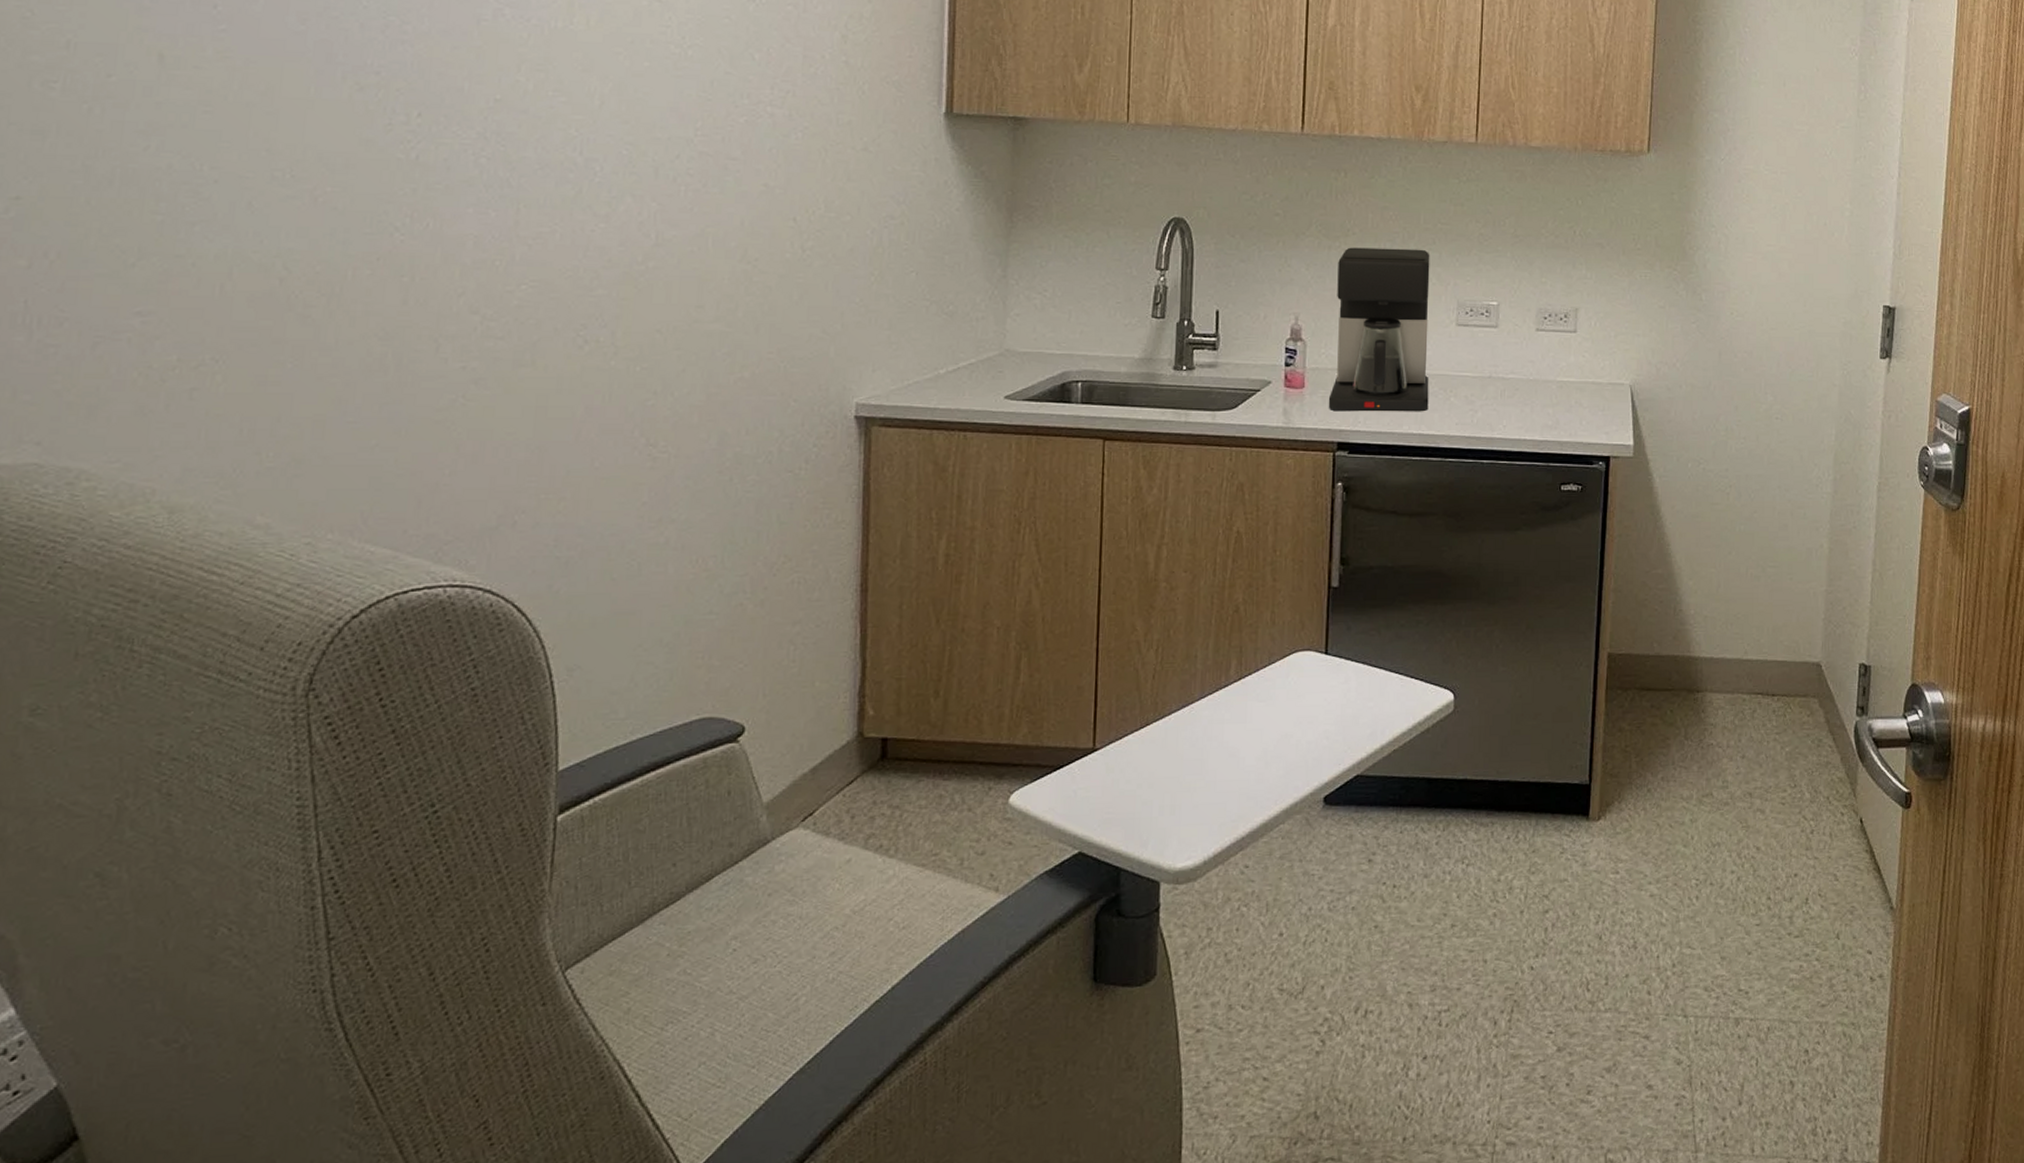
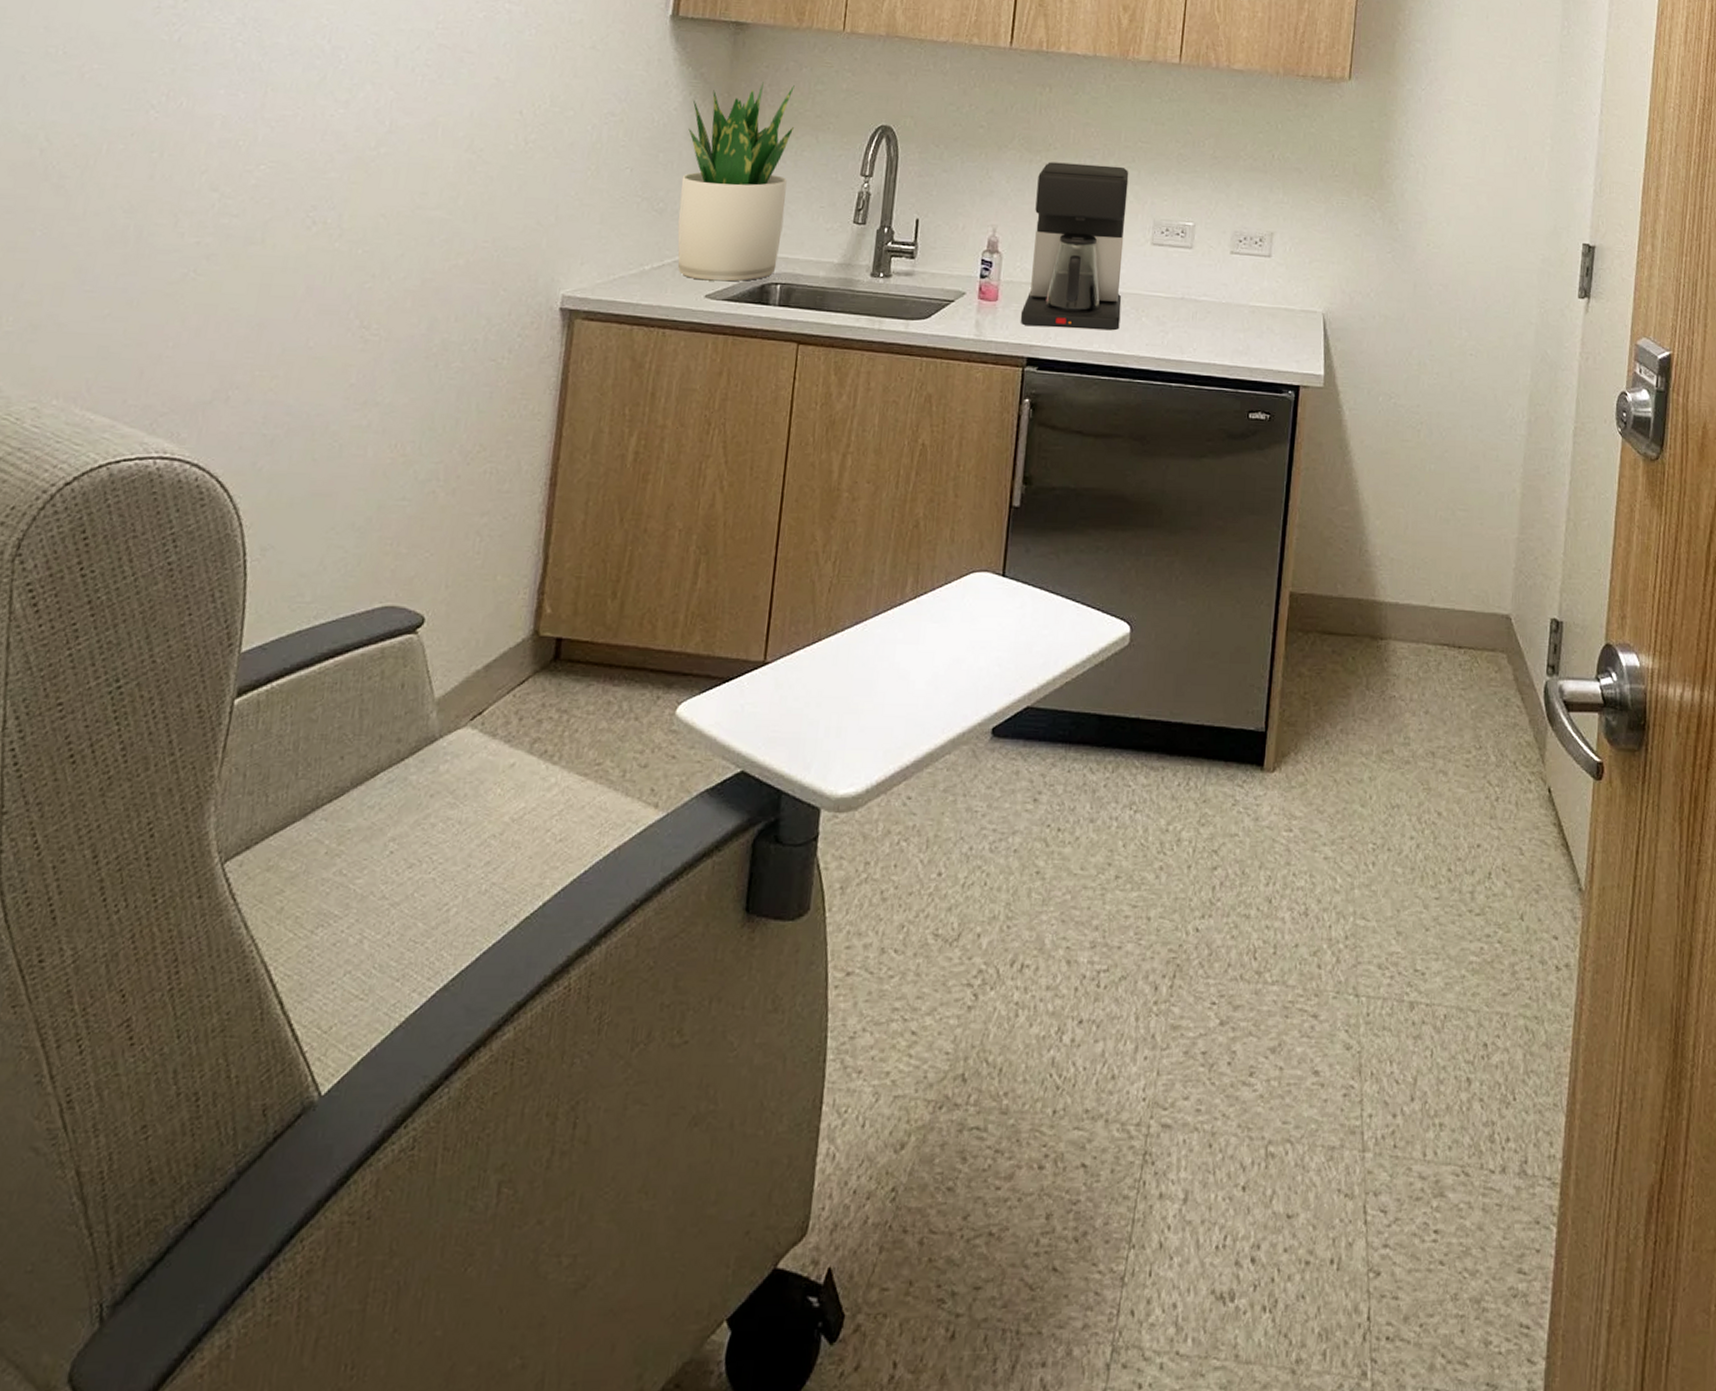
planter: none [970,178,1083,382] -> present [677,82,795,282]

